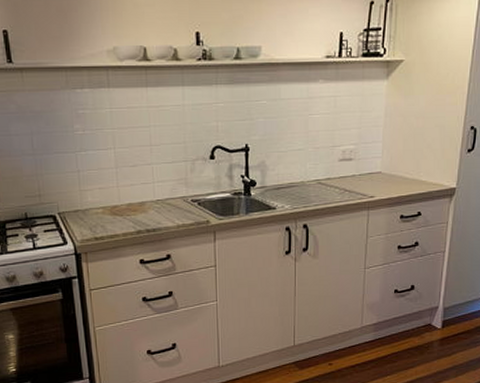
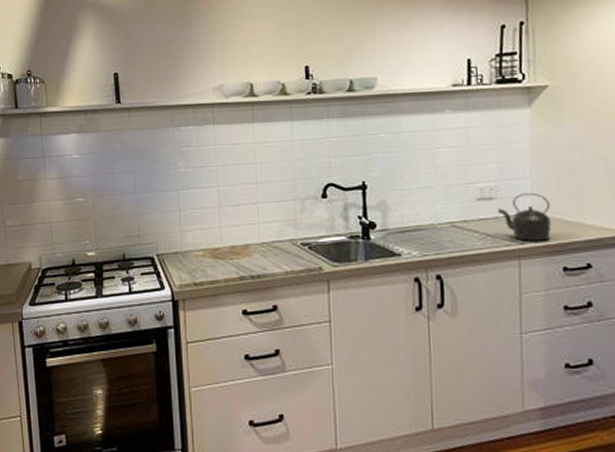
kettle: none [354,154,396,195] -> present [497,192,551,241]

